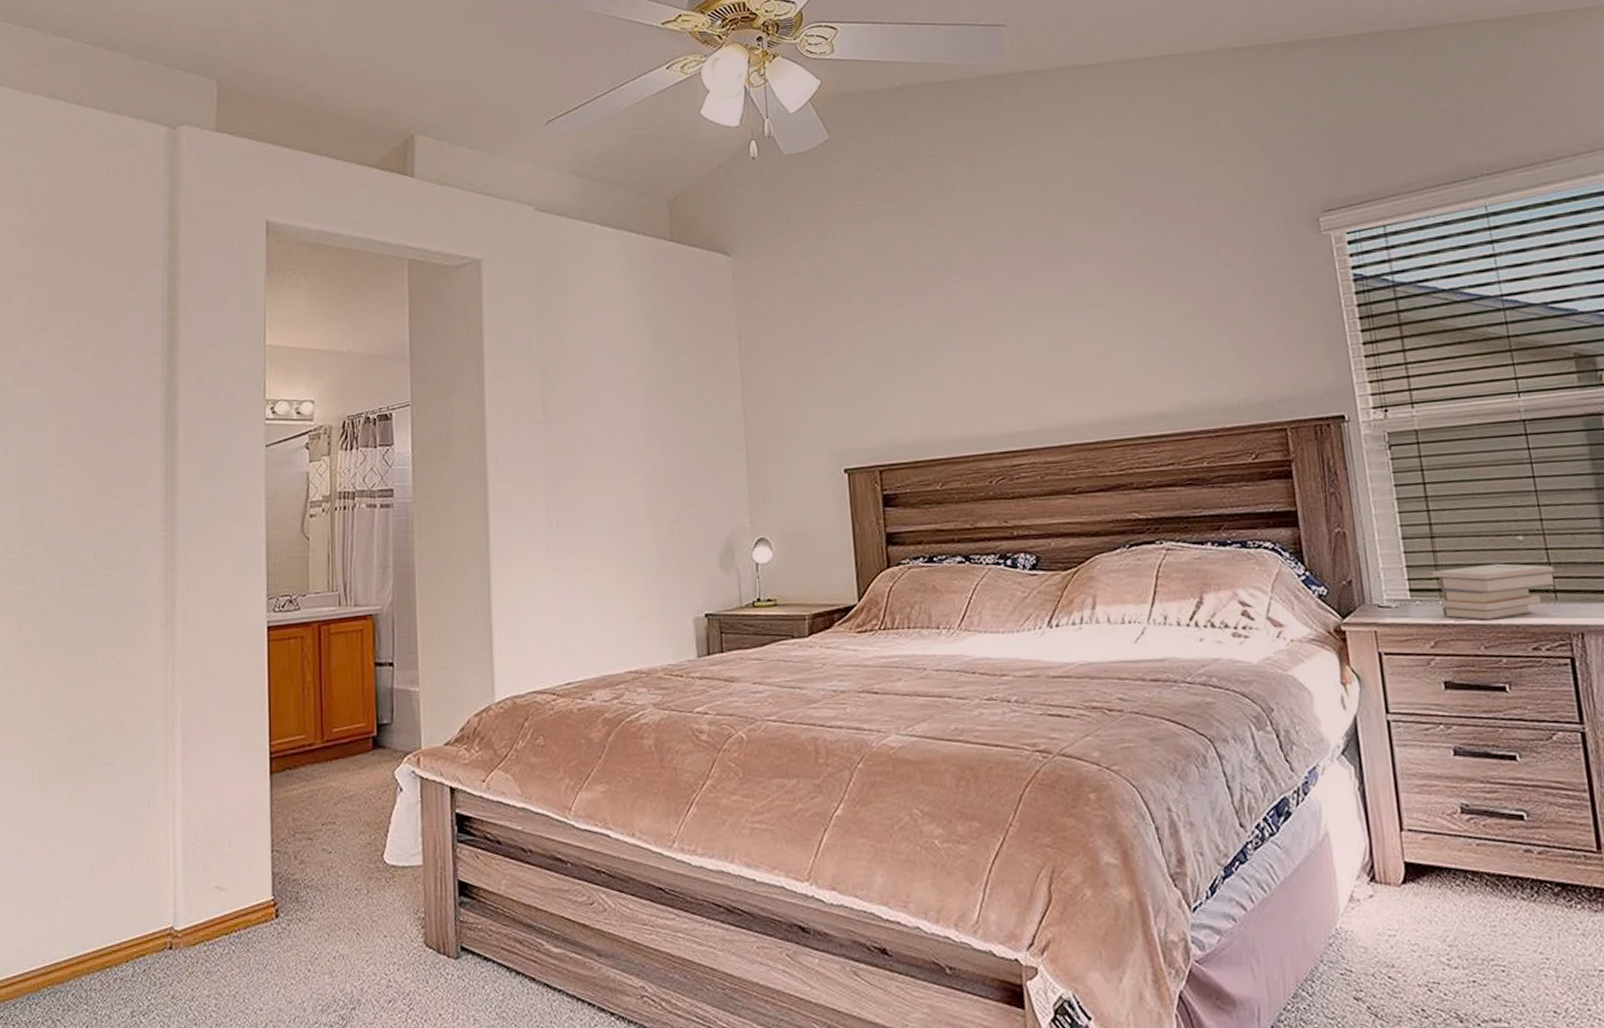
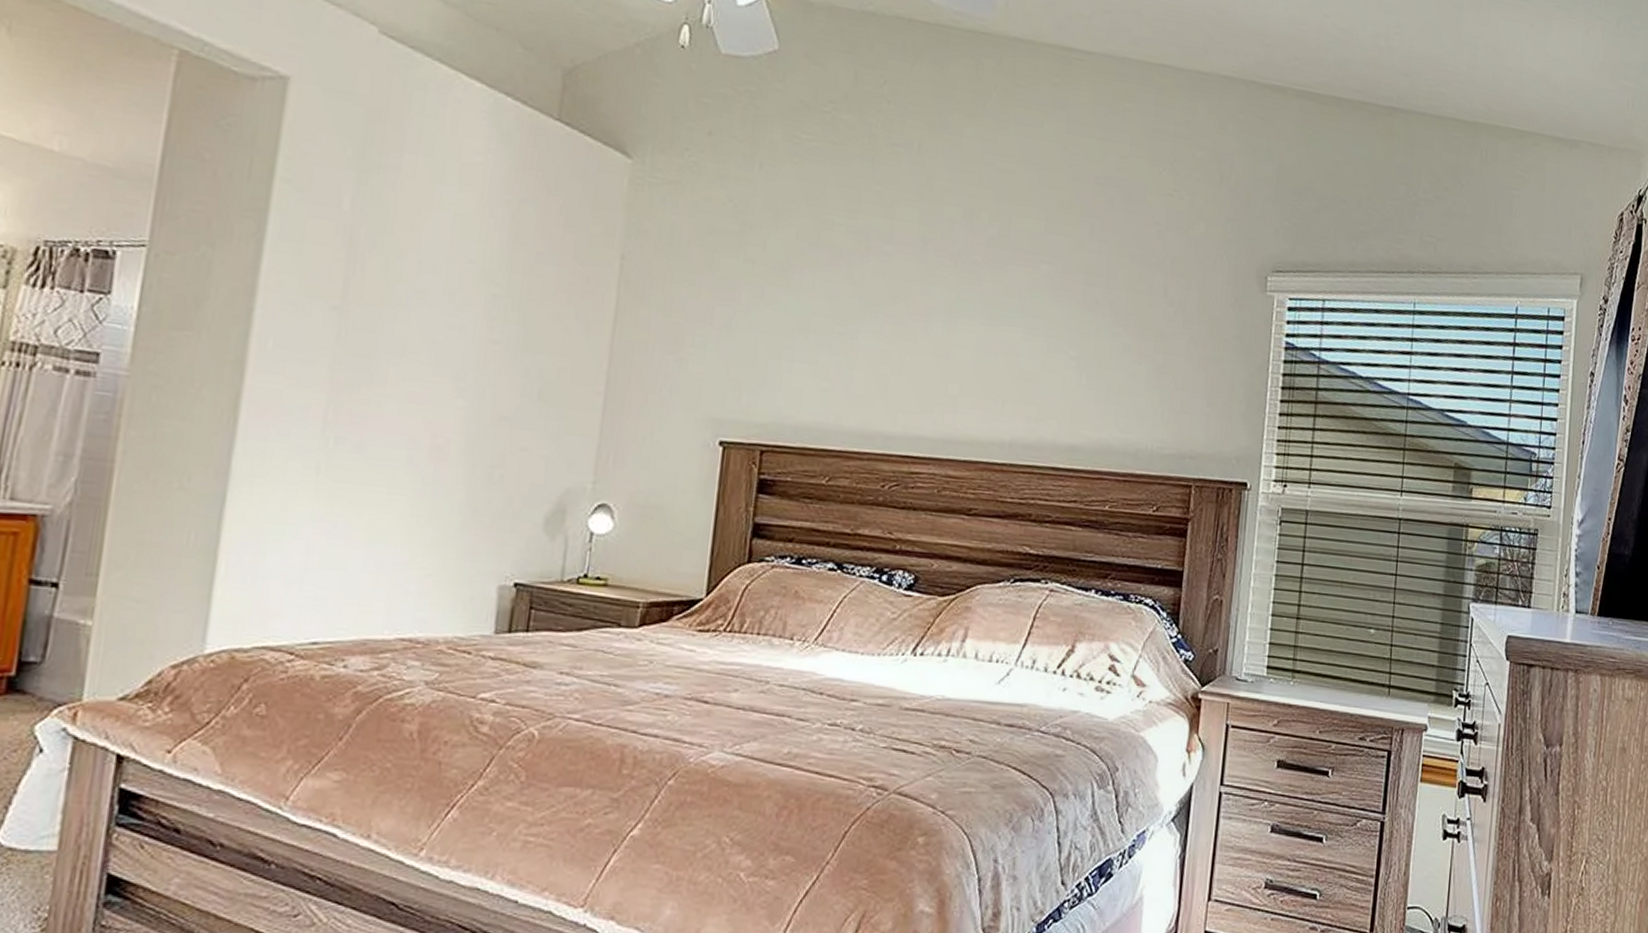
books: present [1431,563,1557,620] -> none [1289,651,1394,706]

